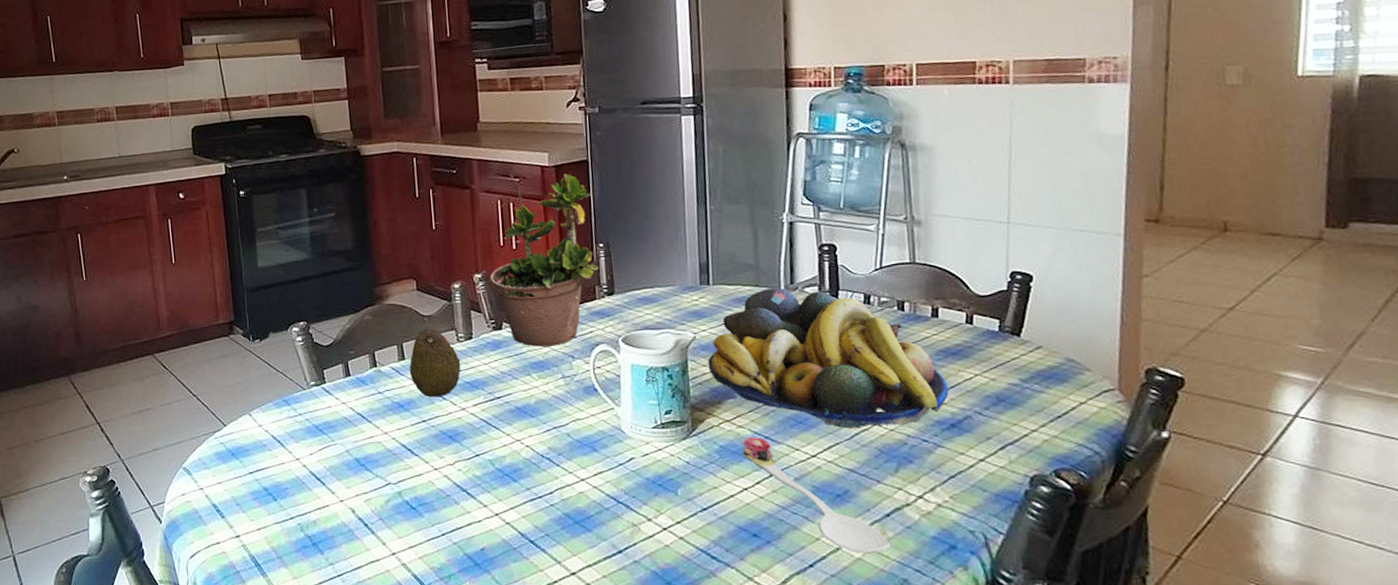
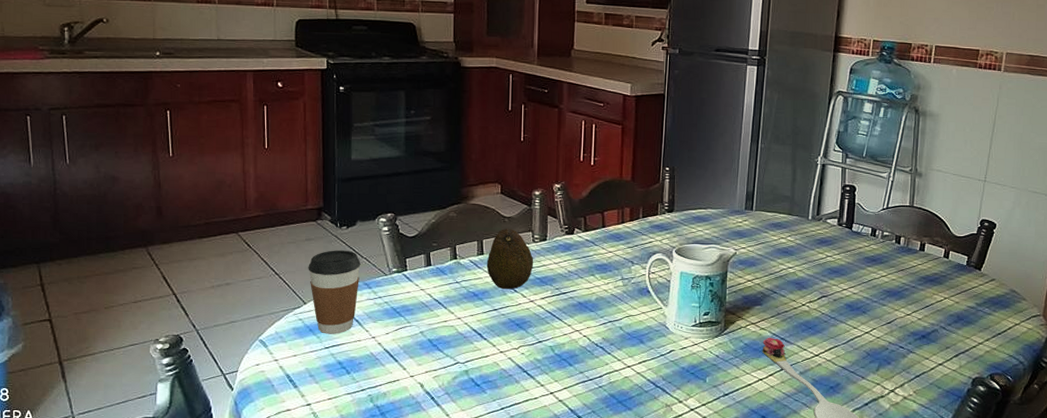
coffee cup: none [225,365,278,458] -> present [308,250,361,334]
potted plant: present [489,160,600,347] -> none [568,91,665,252]
fruit bowl: present [708,288,949,429] -> none [743,217,924,335]

